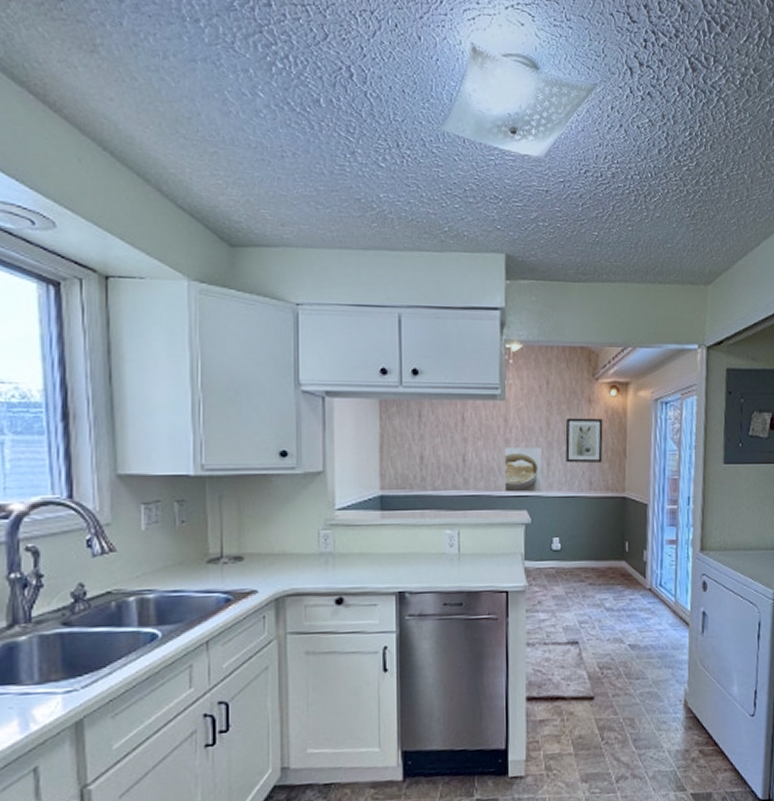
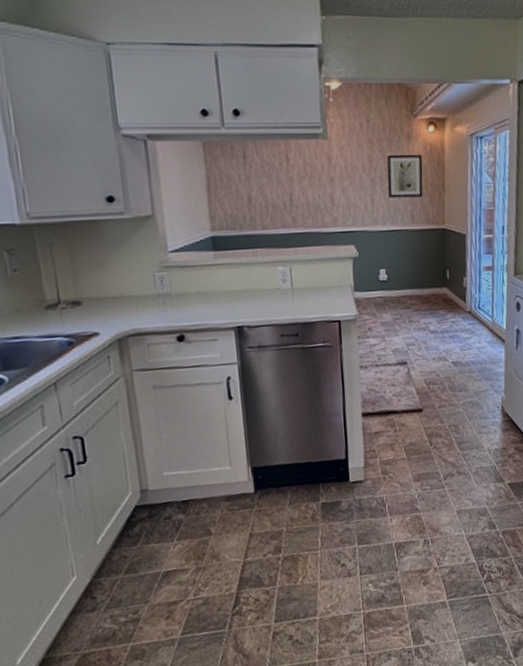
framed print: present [504,448,542,493] -> none [329,185,367,229]

